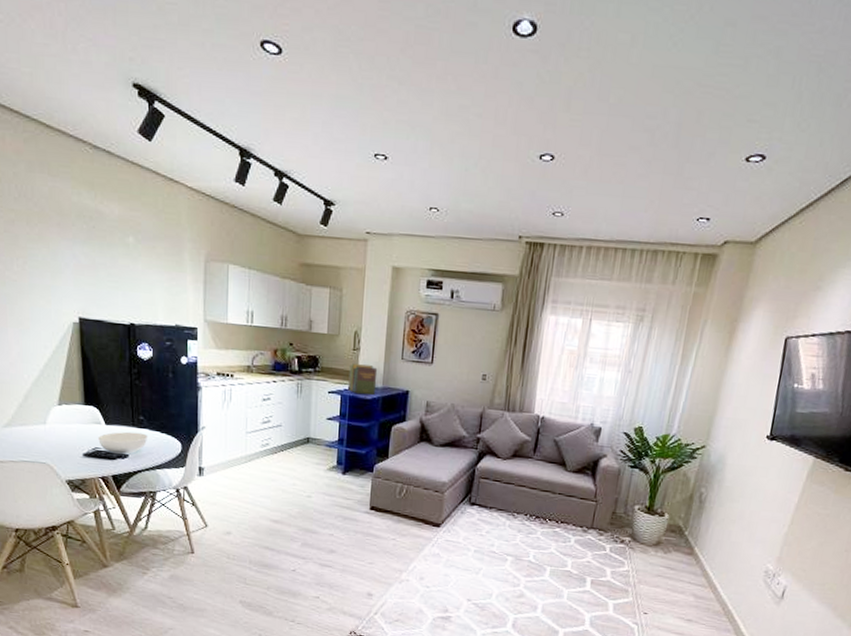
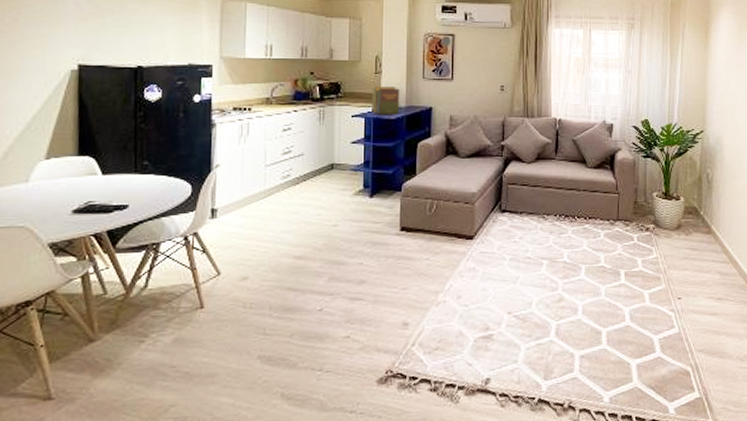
bowl: present [98,431,148,455] -> none [92,179,153,207]

